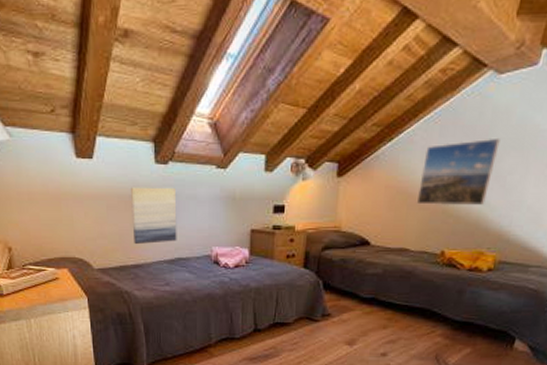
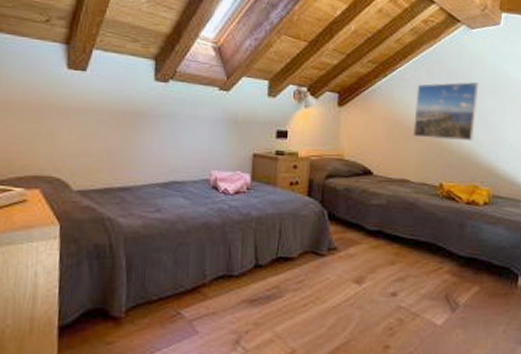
wall art: present [131,187,177,245] -> none [123,103,175,165]

